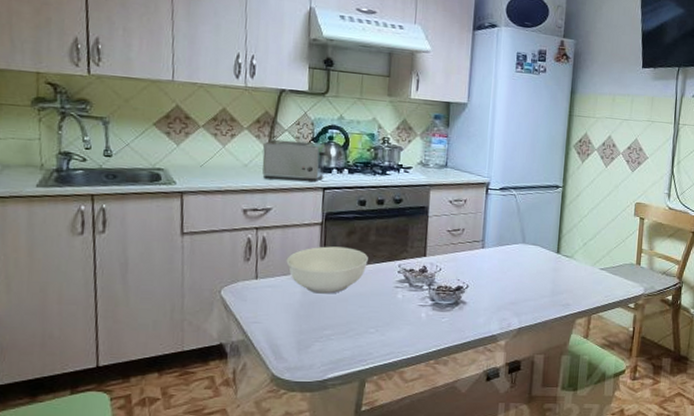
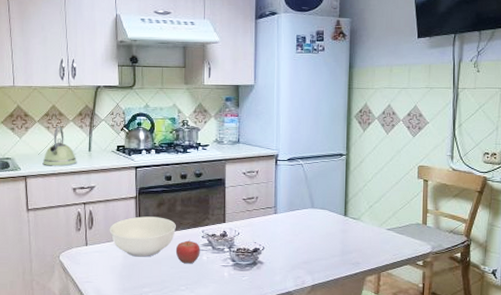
kettle: none [205,133,251,183] -> present [42,126,77,167]
toaster: present [262,139,326,183] -> none [85,128,136,163]
fruit: none [365,274,395,303] -> present [175,239,200,264]

